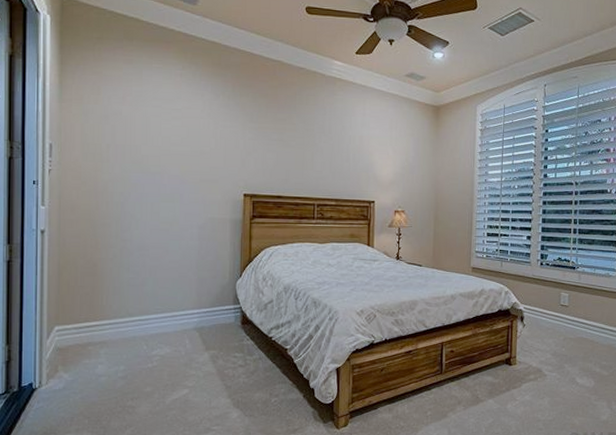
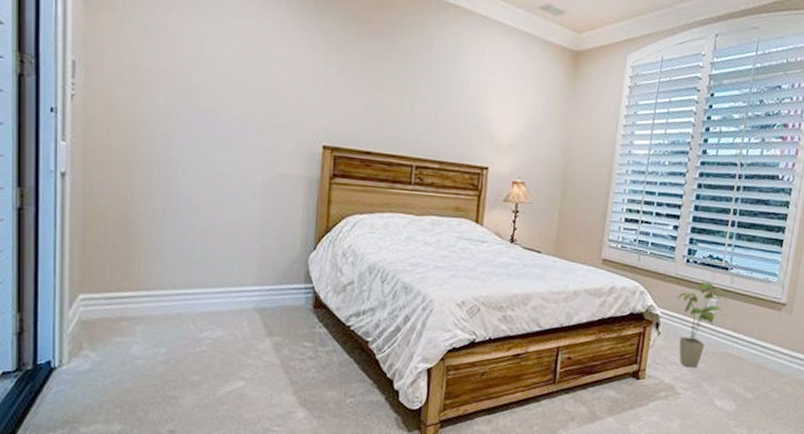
house plant: none [536,280,577,353] -> present [677,281,727,368]

